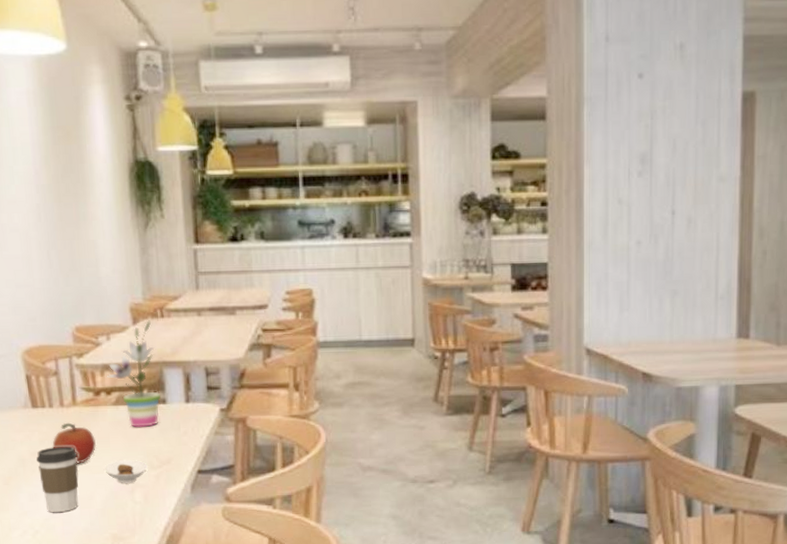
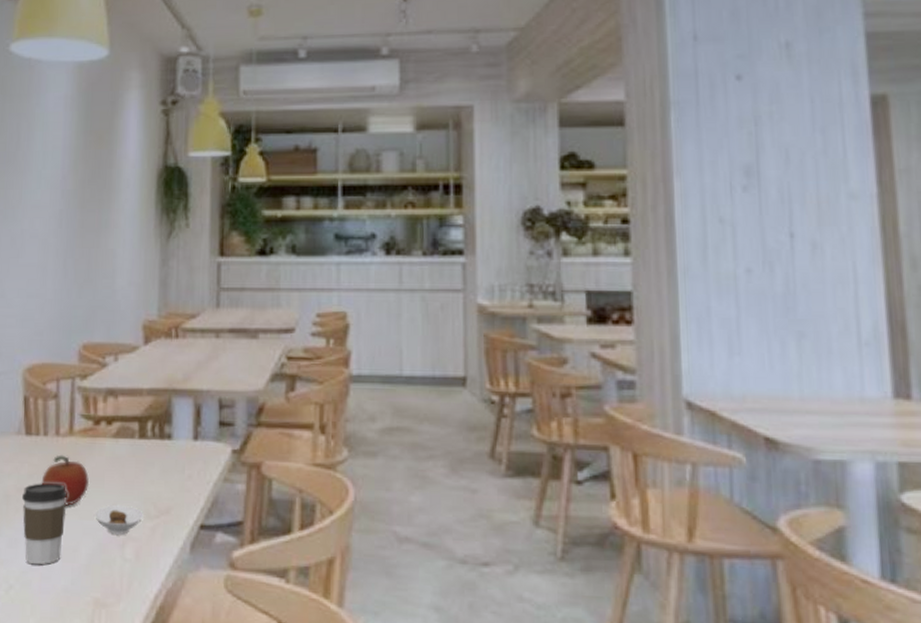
potted plant: present [106,320,161,427] -> none [109,340,167,467]

